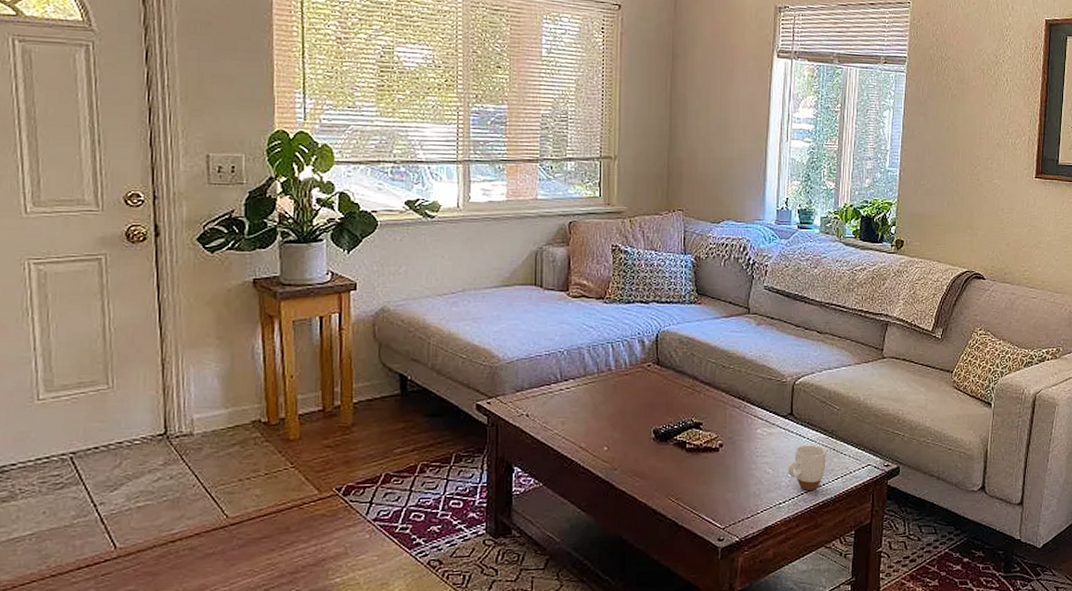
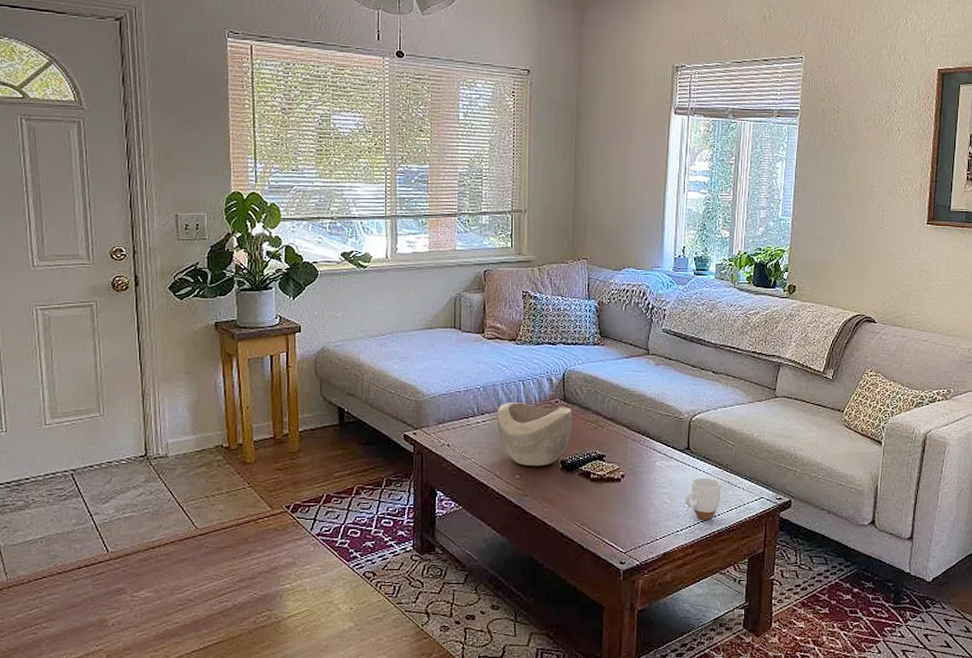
decorative bowl: none [583,367,666,436] -> present [497,402,572,466]

